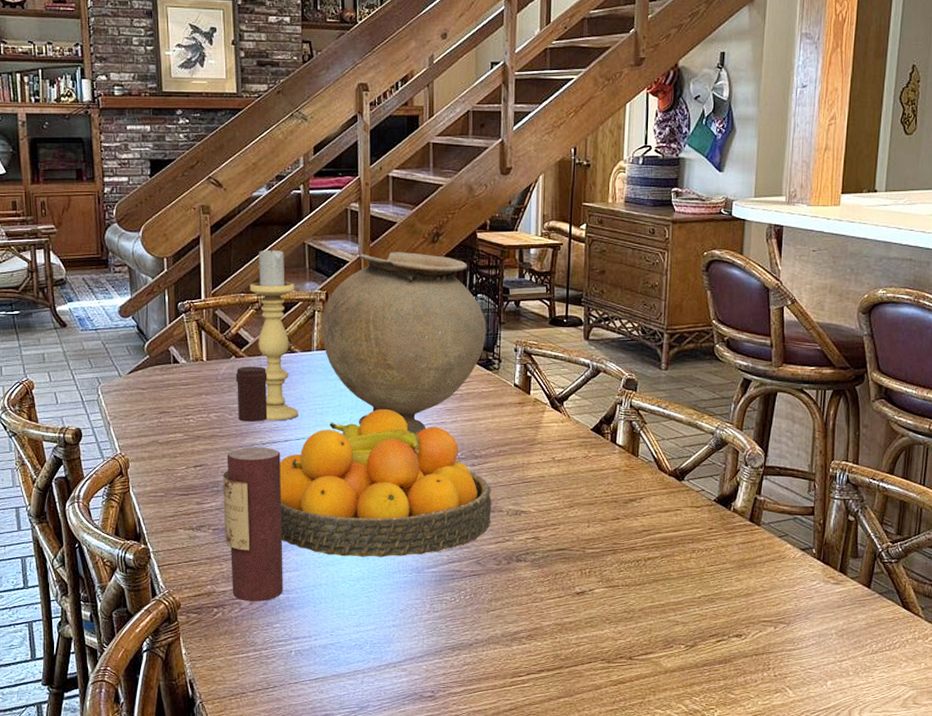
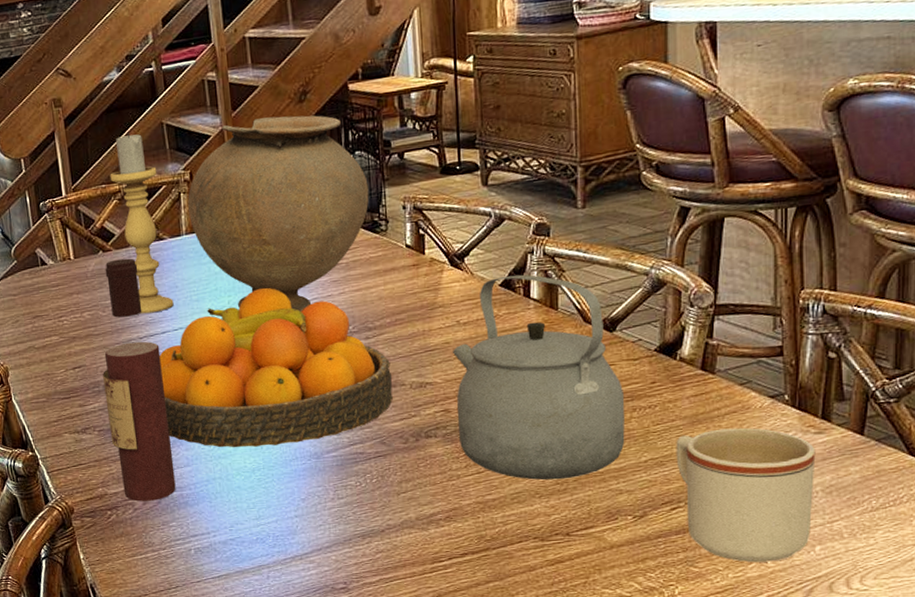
tea kettle: none [545,422,686,608] -> present [453,274,625,480]
mug: none [724,574,833,693] -> present [676,427,816,563]

